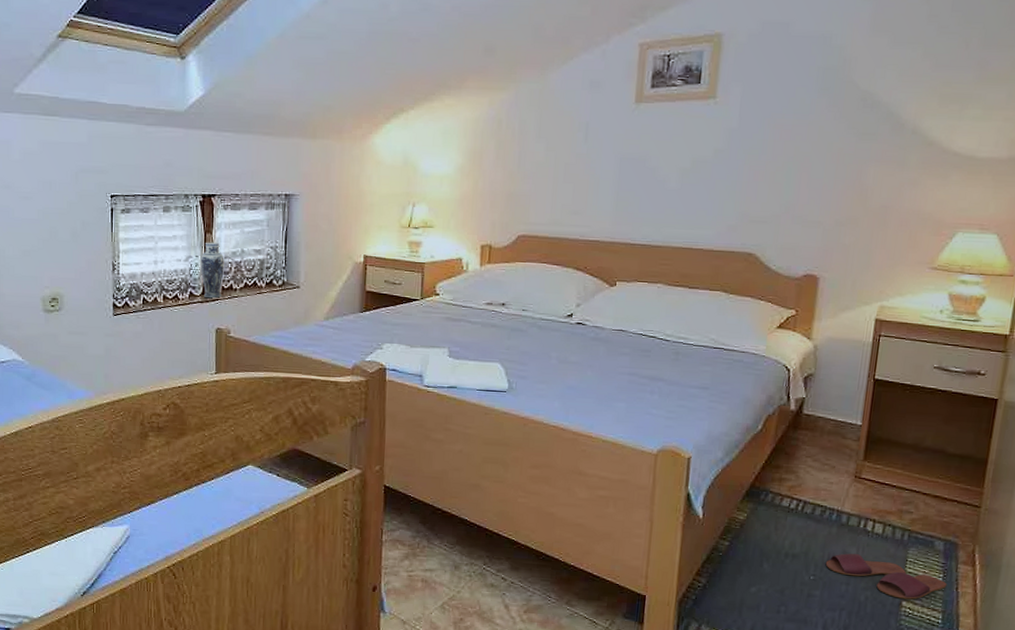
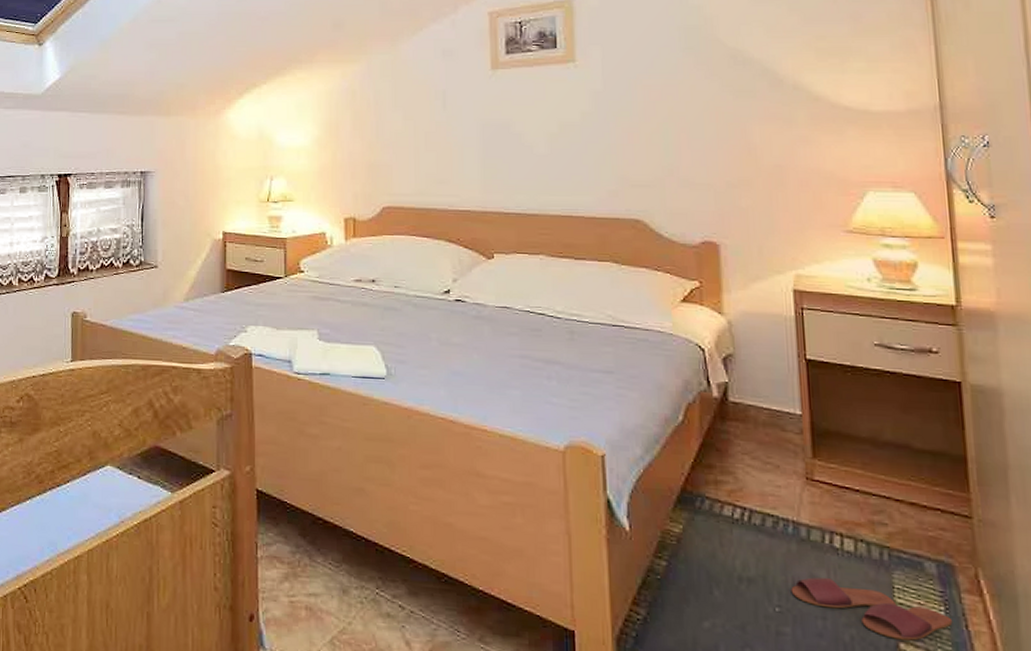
vase: present [200,242,224,299] -> none [56,222,80,281]

